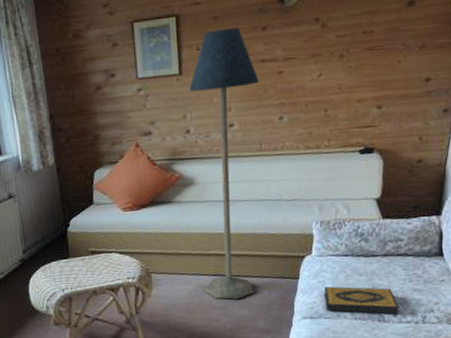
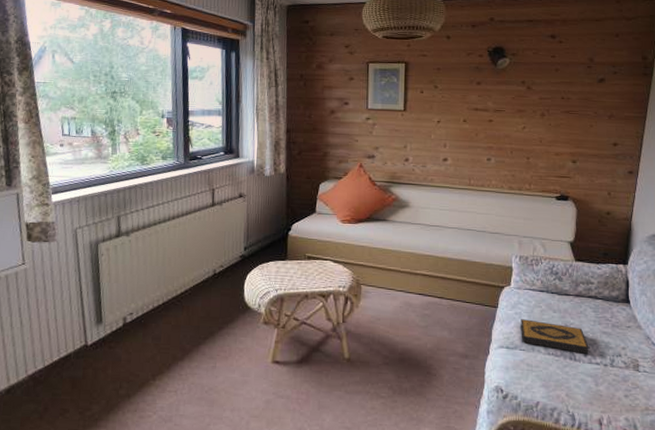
floor lamp: present [189,27,259,299] -> none [408,78,472,320]

